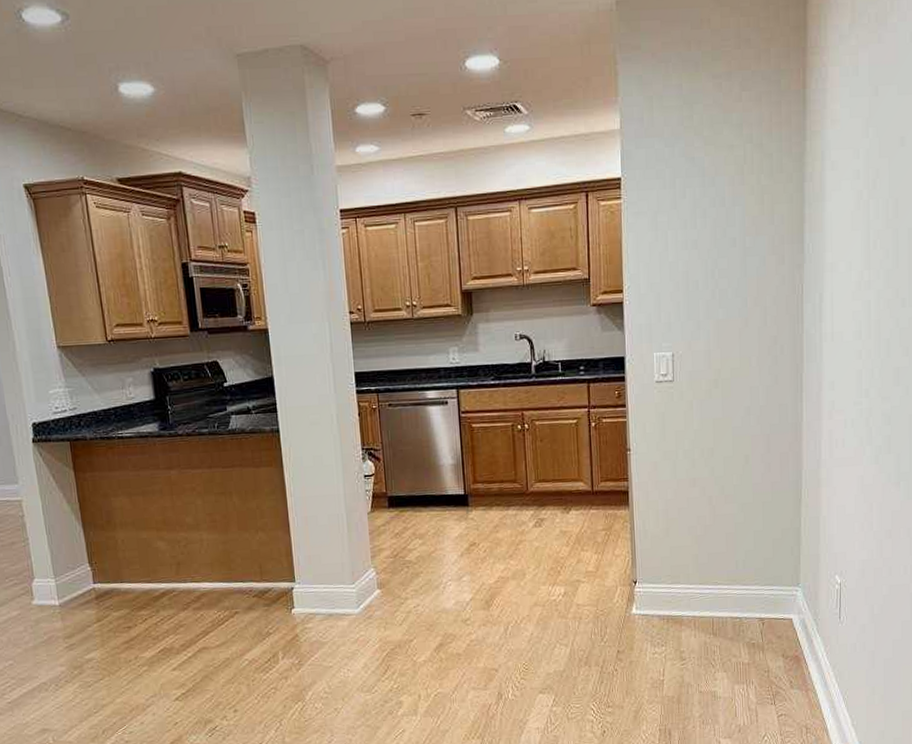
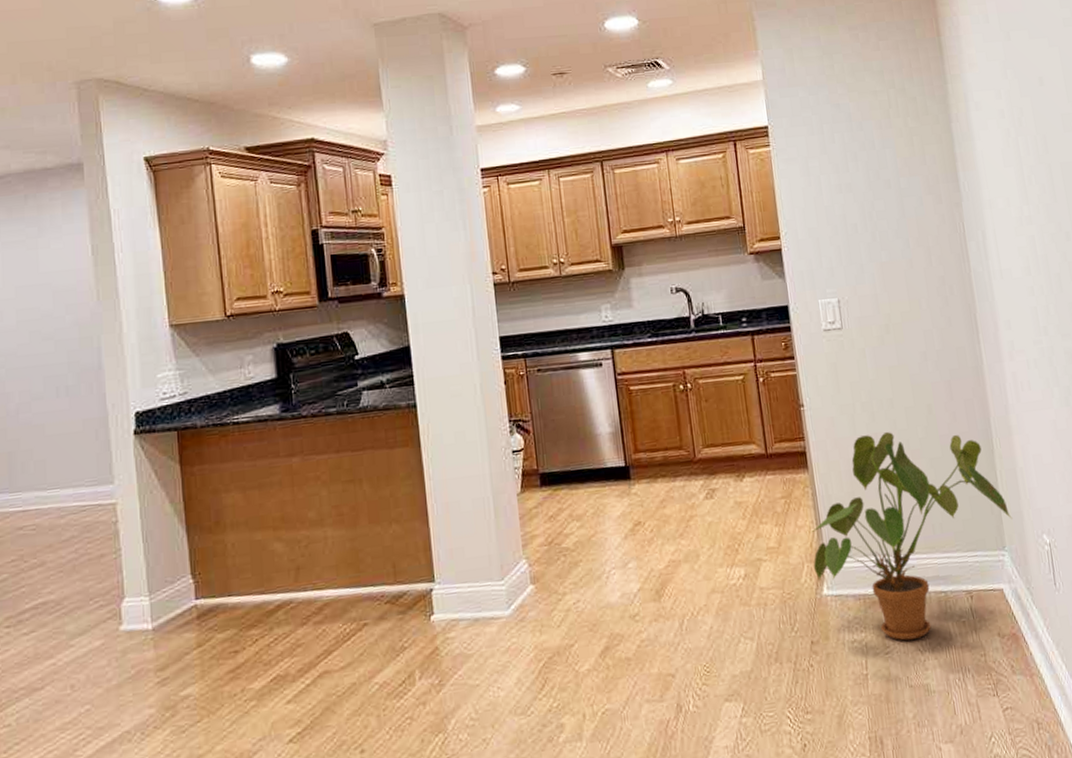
house plant: none [625,477,810,655] -> present [810,431,1012,641]

